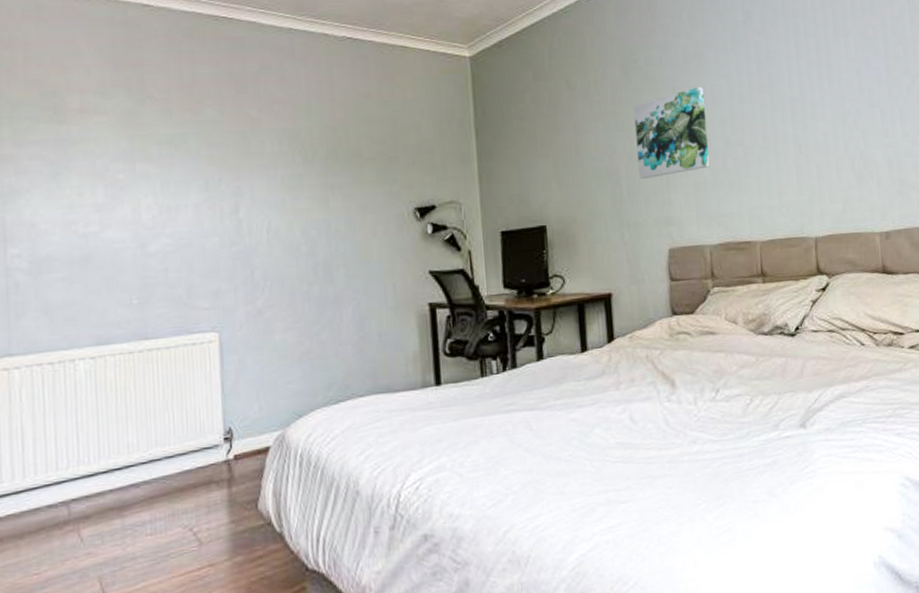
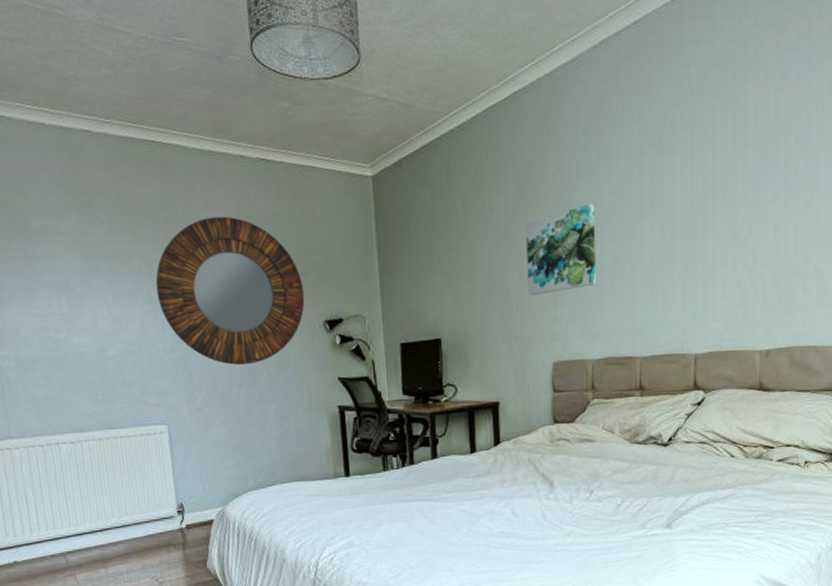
home mirror: none [216,96,392,259] -> present [155,216,305,365]

